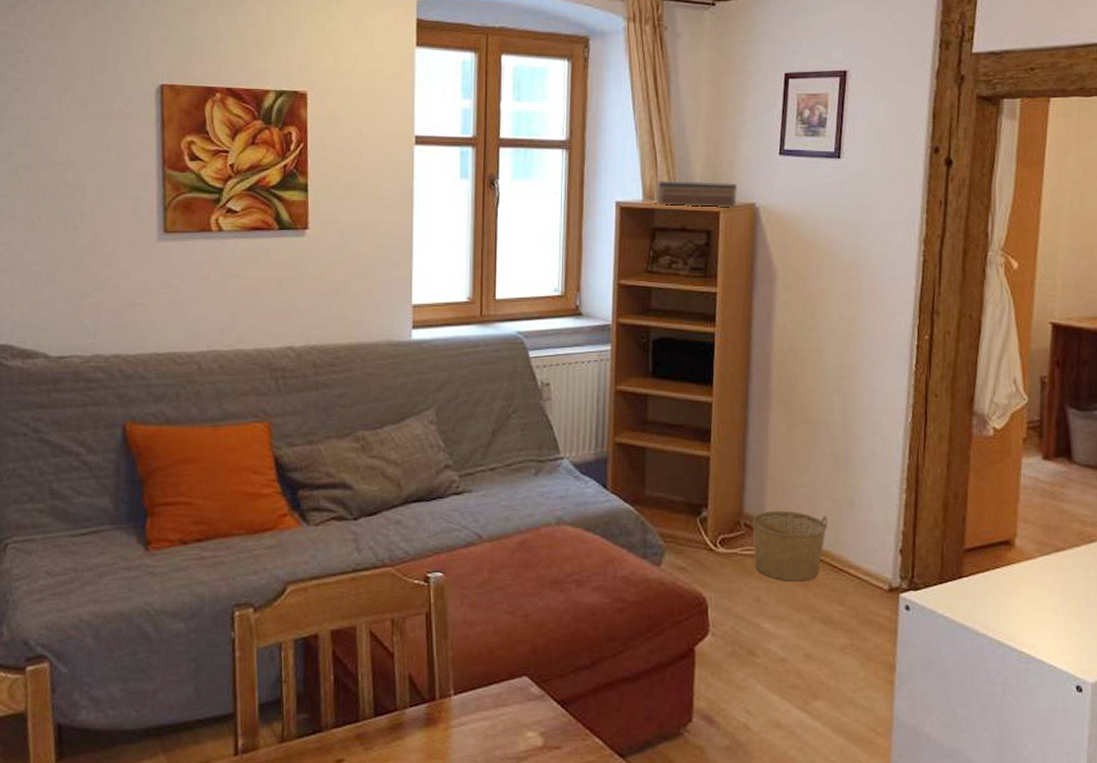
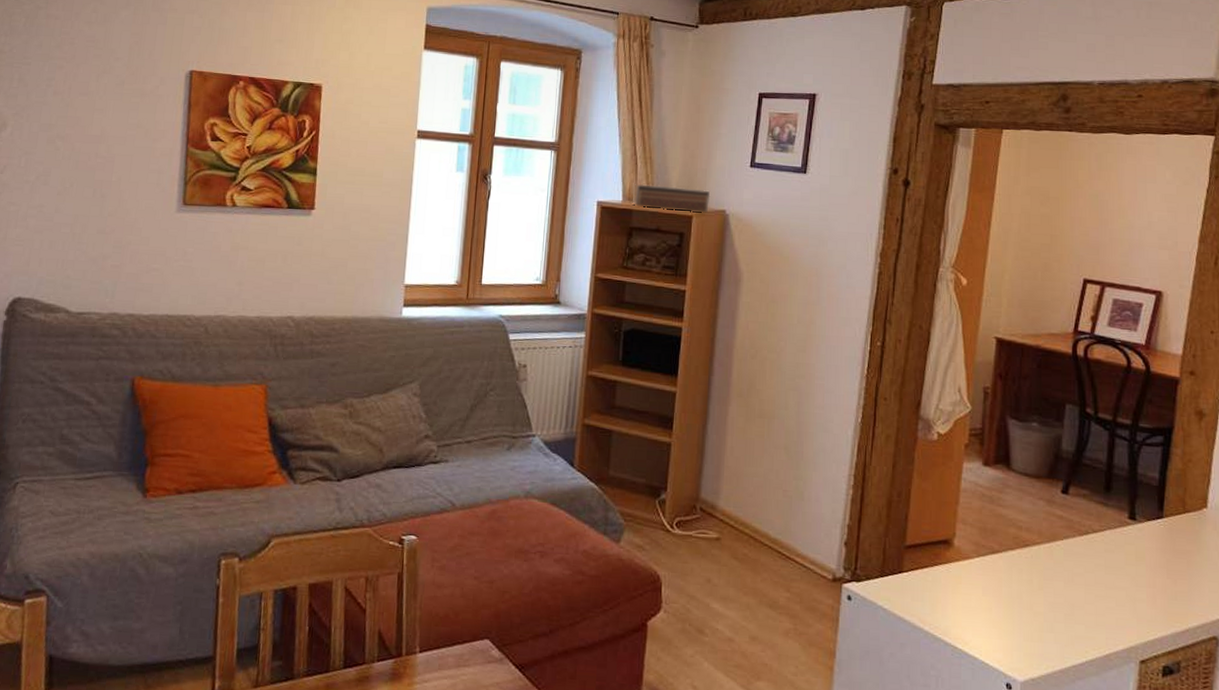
basket: present [751,510,828,581] -> none [707,497,779,566]

